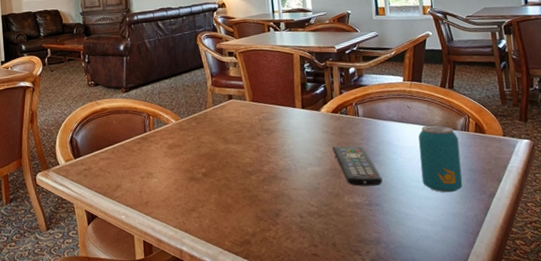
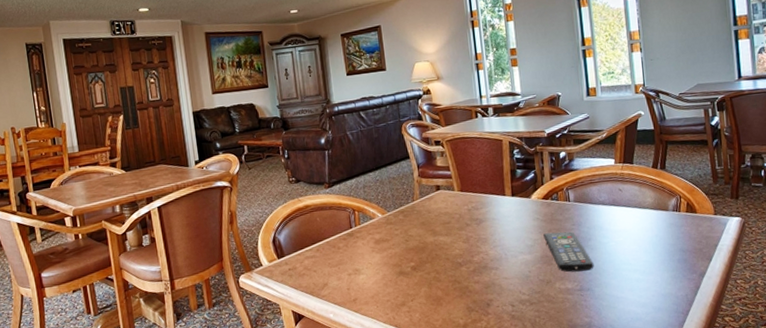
beverage can: present [418,125,463,193] -> none [630,207,674,274]

